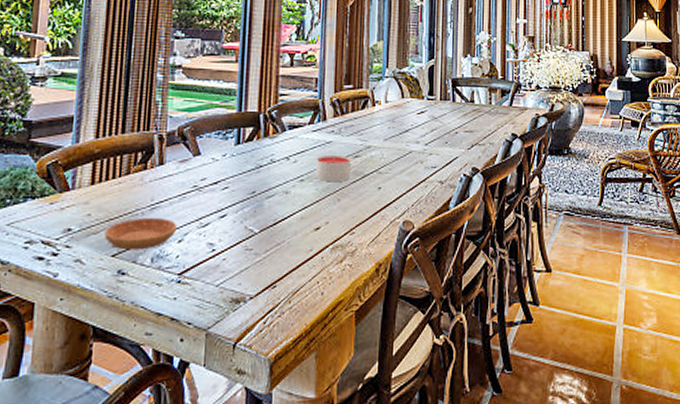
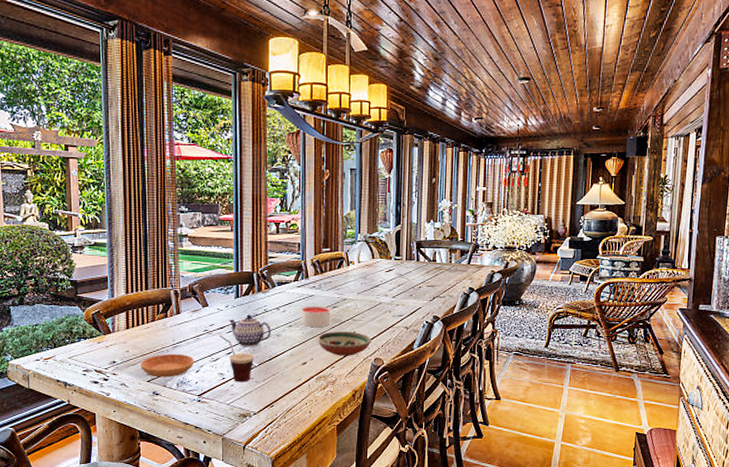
cup: none [213,192,256,255] -> present [220,335,255,382]
teapot: none [226,166,279,207] -> present [229,315,272,346]
decorative bowl: none [334,187,401,219] -> present [317,331,372,356]

